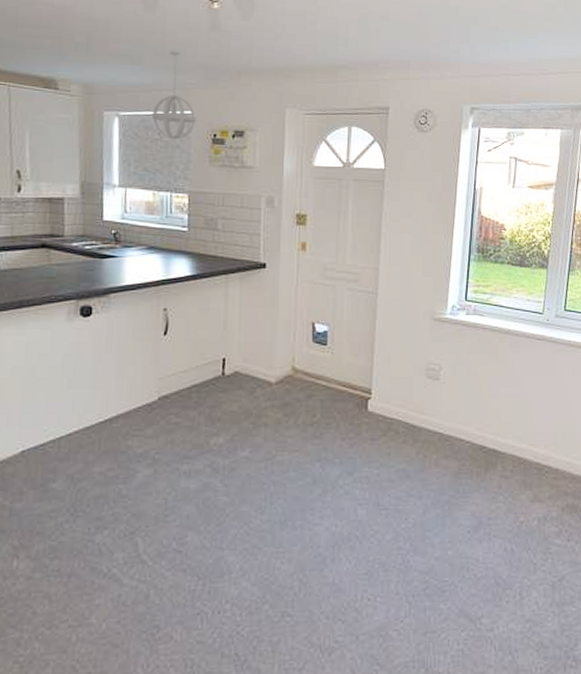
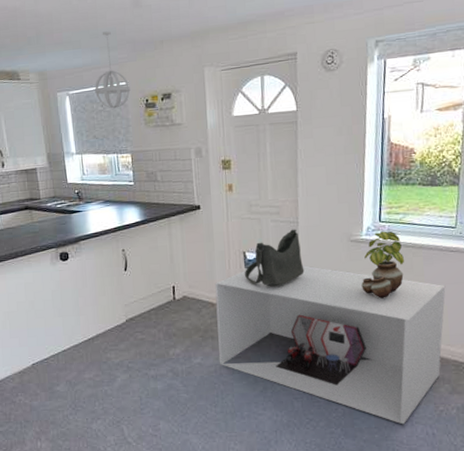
storage bench: none [271,338,531,539] -> present [215,264,446,425]
shoulder bag: none [311,300,381,367] -> present [244,229,305,287]
potted plant: none [442,311,489,388] -> present [361,231,404,299]

